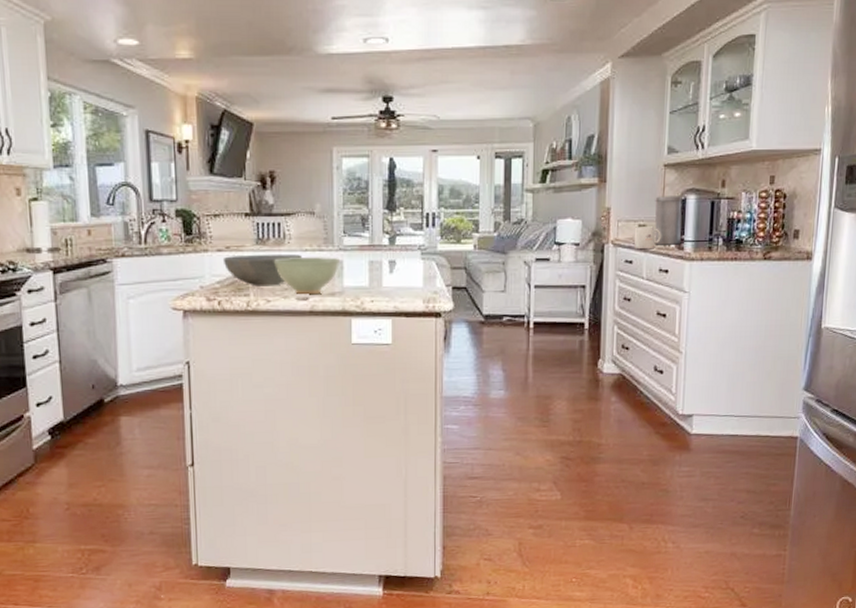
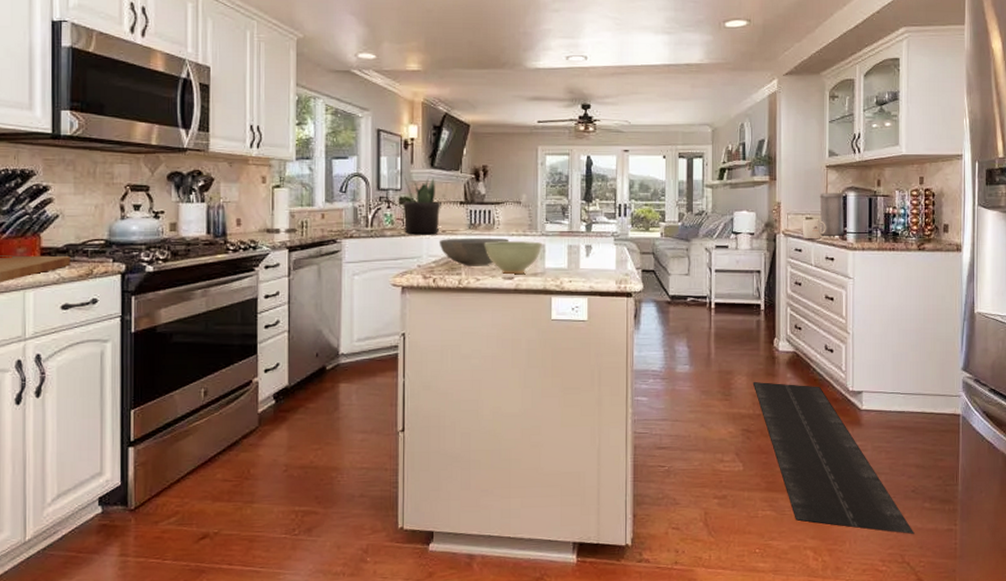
planter: none [180,184,224,252] -> present [403,175,441,235]
floor mat: none [574,407,741,561] -> present [754,382,914,535]

